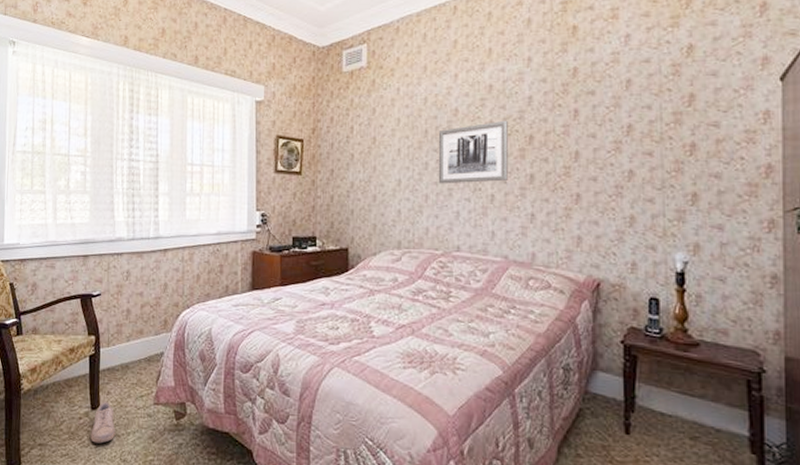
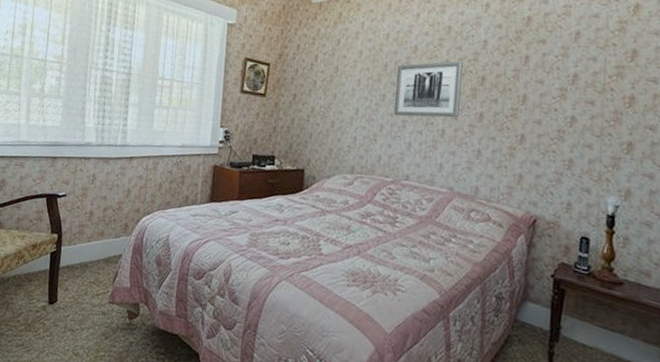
shoe: present [90,402,116,444] -> none [46,297,71,337]

